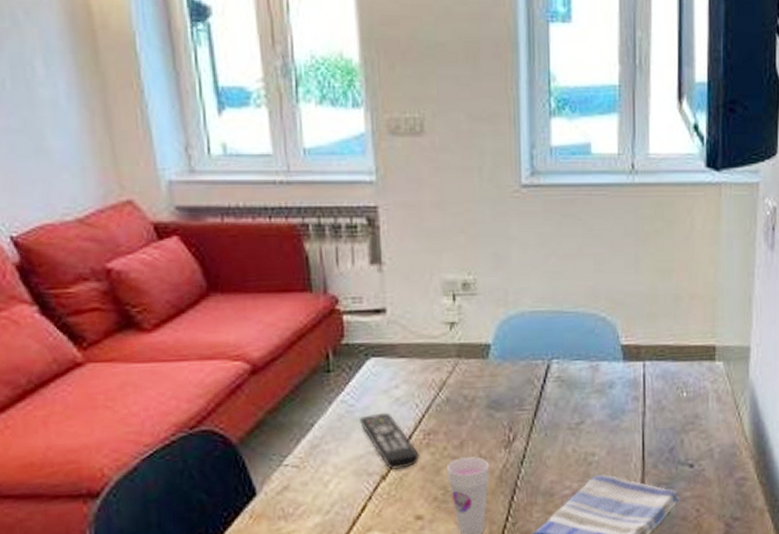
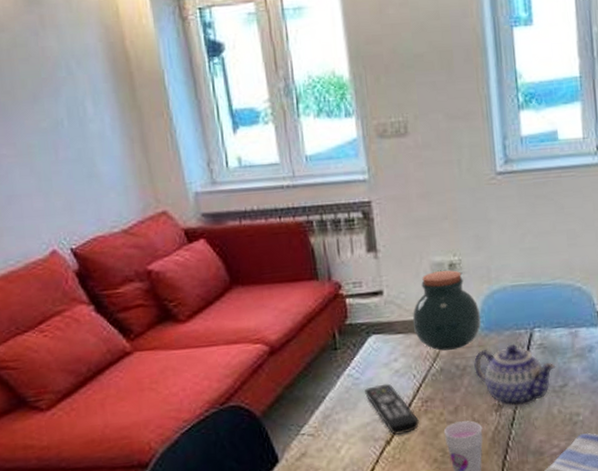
jar: none [419,290,494,379] -> present [413,270,481,351]
teapot: none [484,376,573,445] -> present [474,344,556,408]

